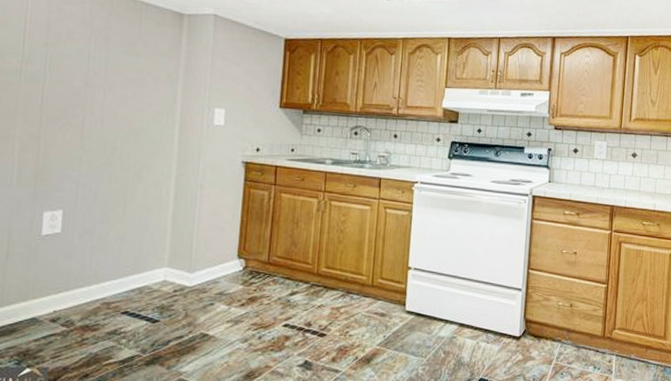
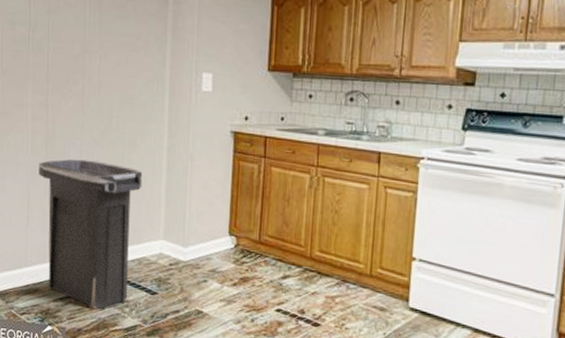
trash can: none [24,191,148,344] -> present [39,159,143,309]

